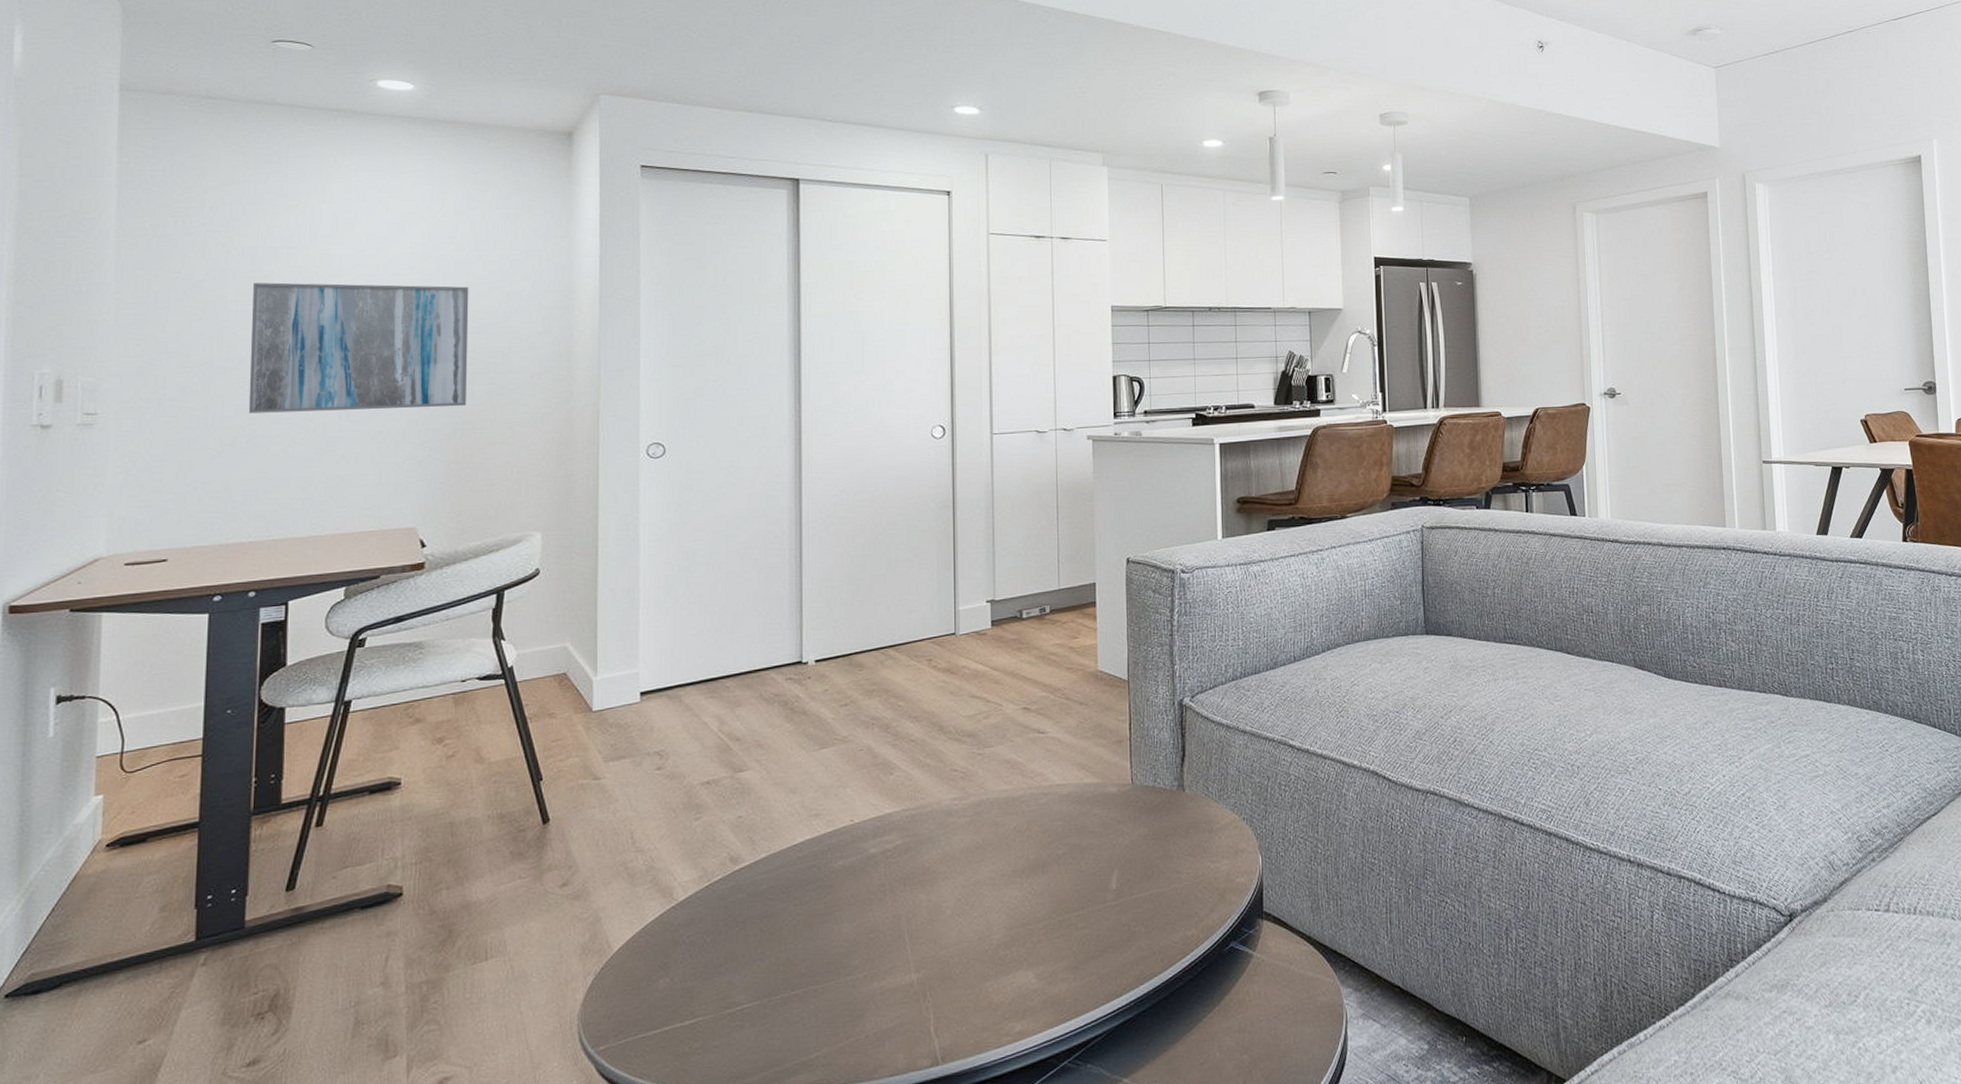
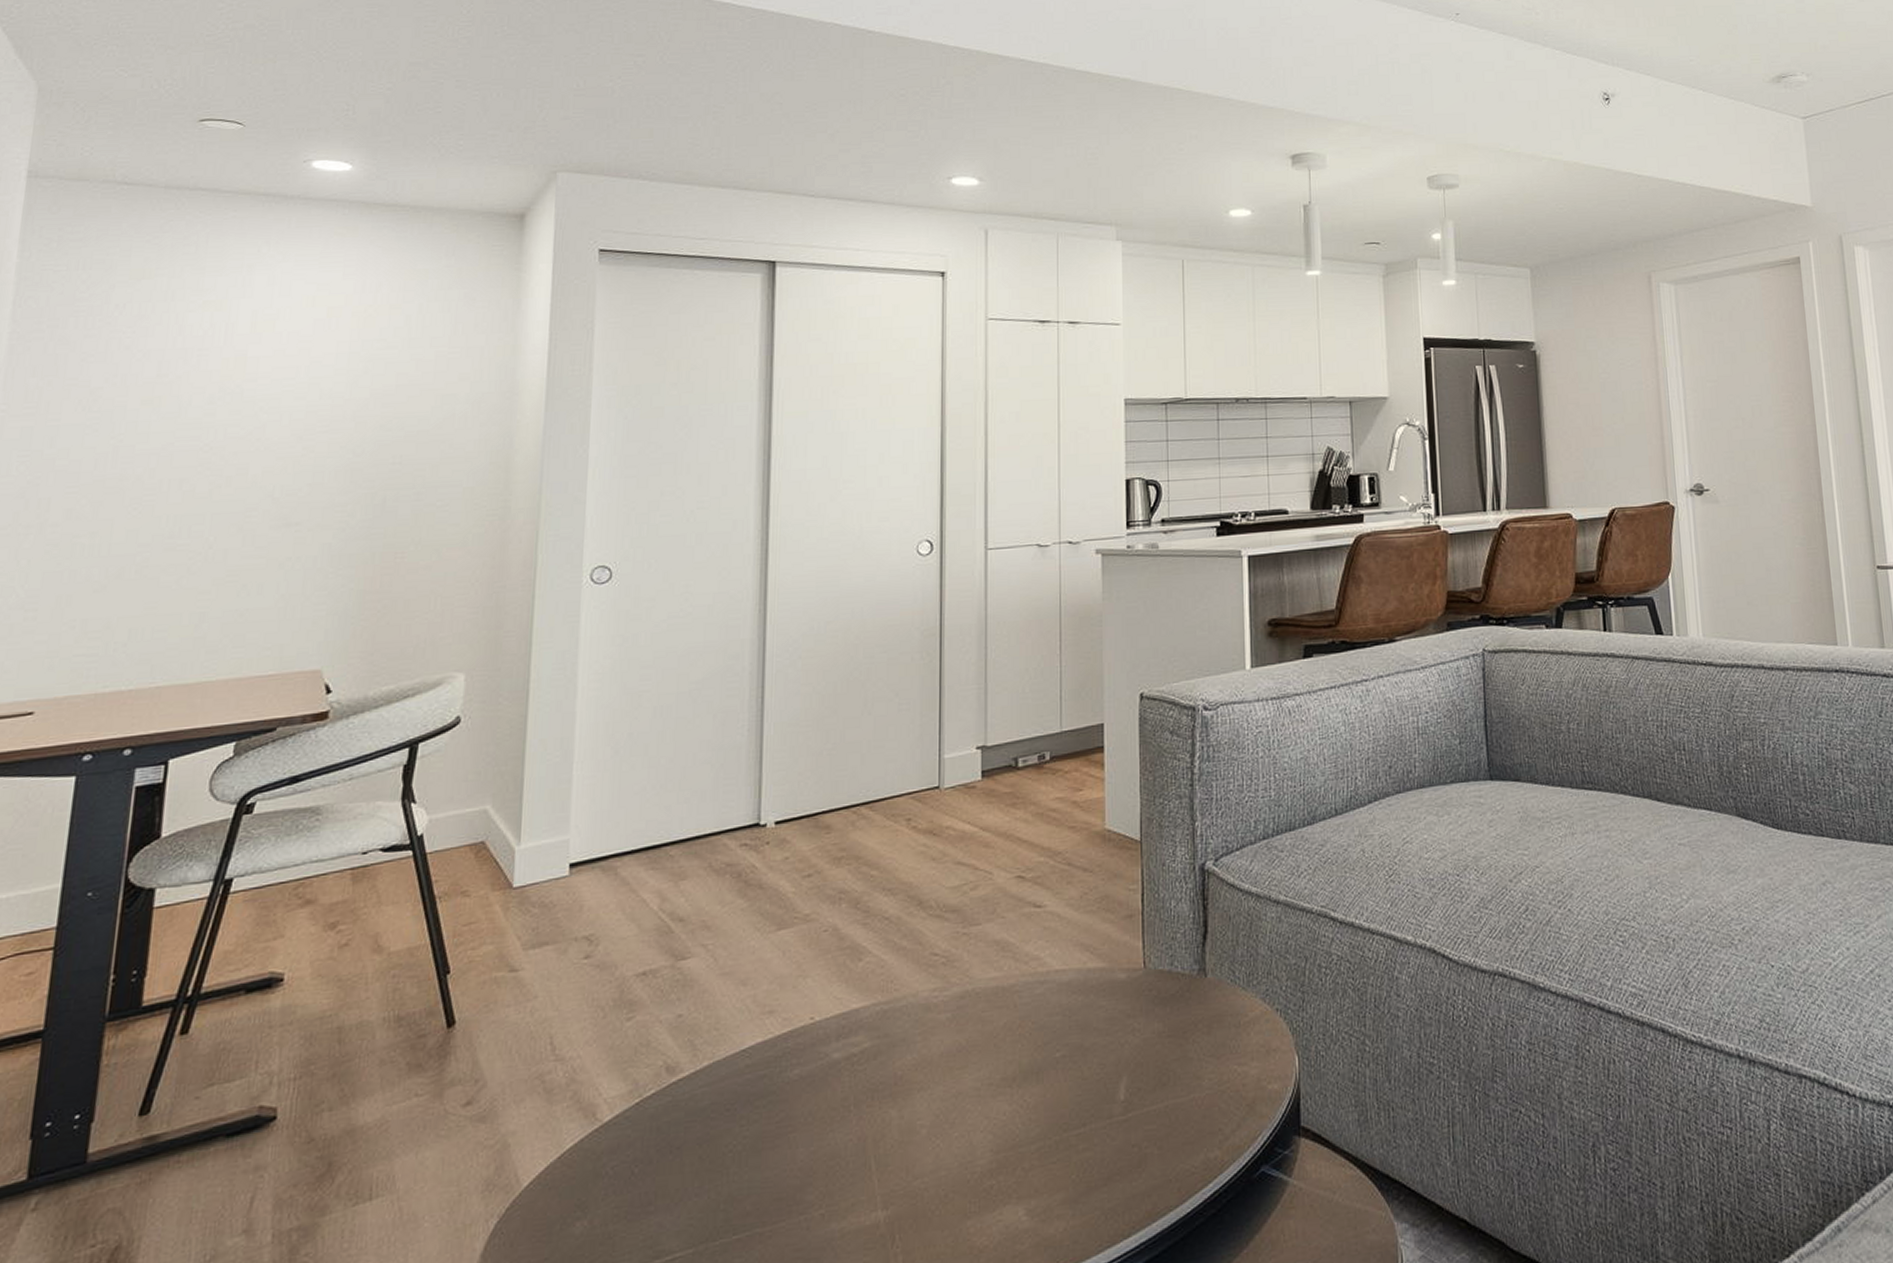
wall art: present [248,282,469,414] -> none [140,388,400,540]

